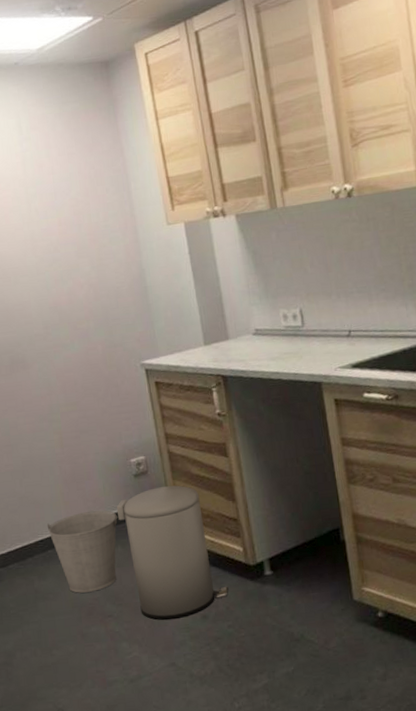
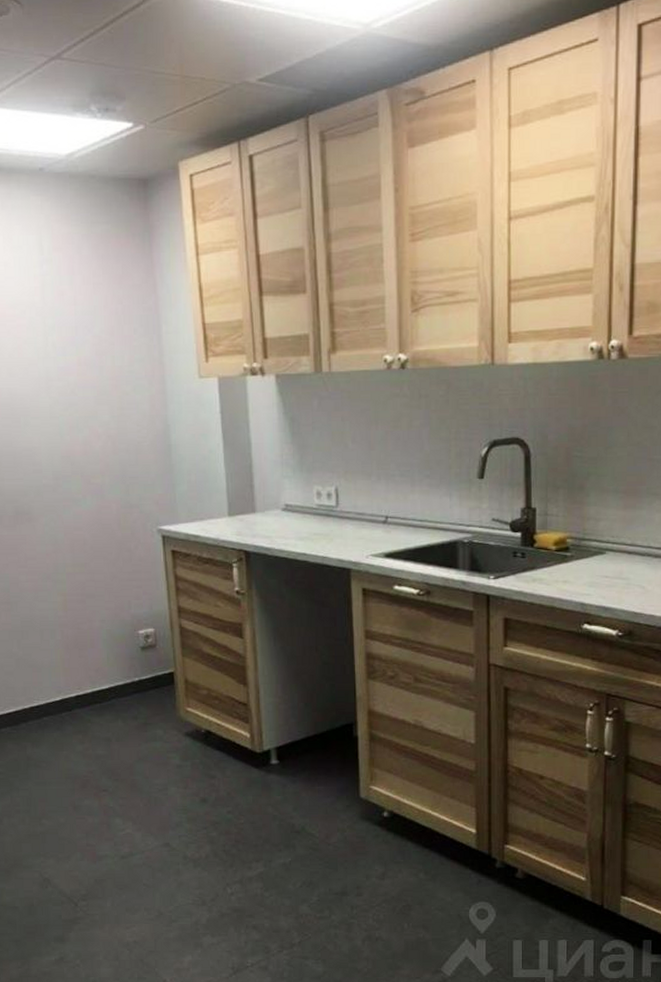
bucket: present [47,510,118,593] -> none [44,680,121,764]
pedal bin: present [116,485,229,620] -> none [119,663,232,799]

